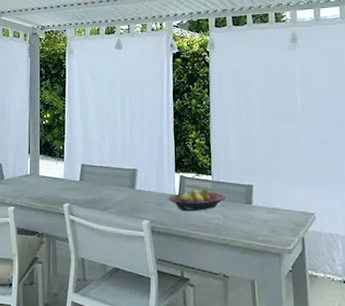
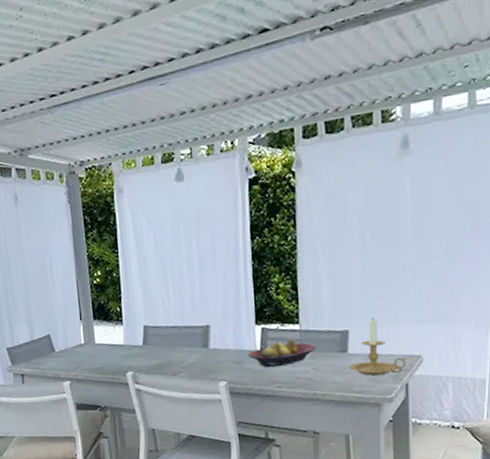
candle holder: none [253,176,302,228] -> present [348,318,407,376]

